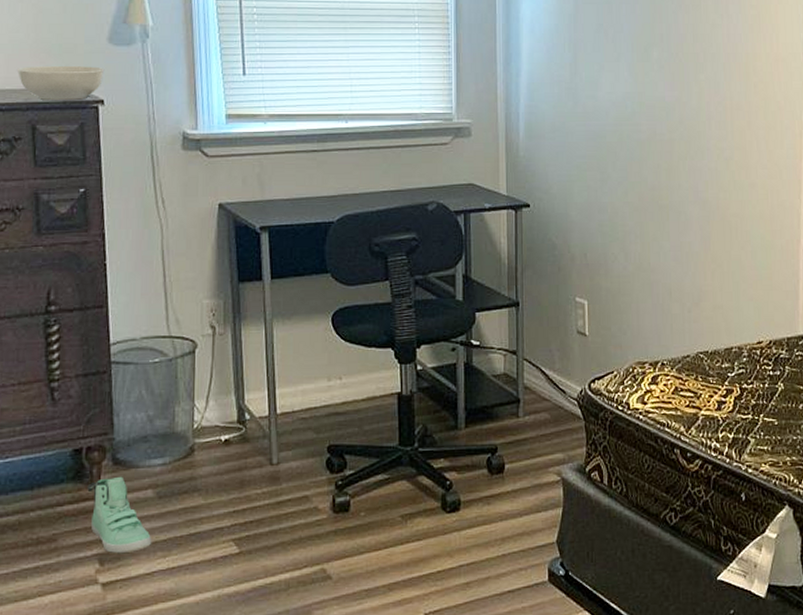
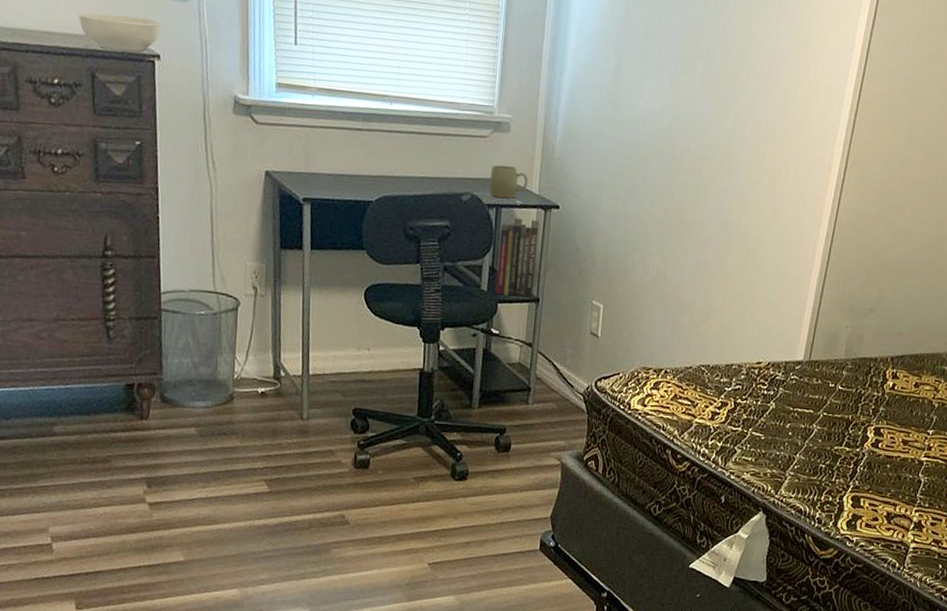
sneaker: present [87,476,152,553] -> none [138,413,194,480]
mug: none [454,170,495,203] -> present [489,165,528,198]
books: none [470,221,512,303] -> present [495,218,539,298]

